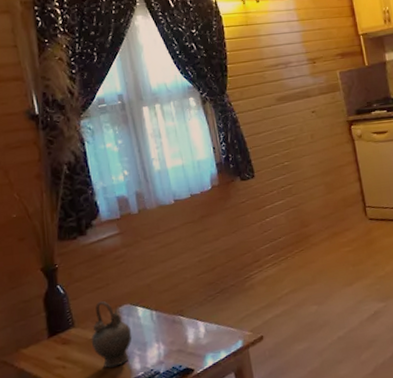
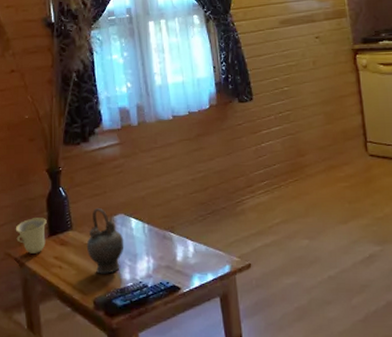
cup: none [9,318,46,358] -> present [15,217,47,254]

